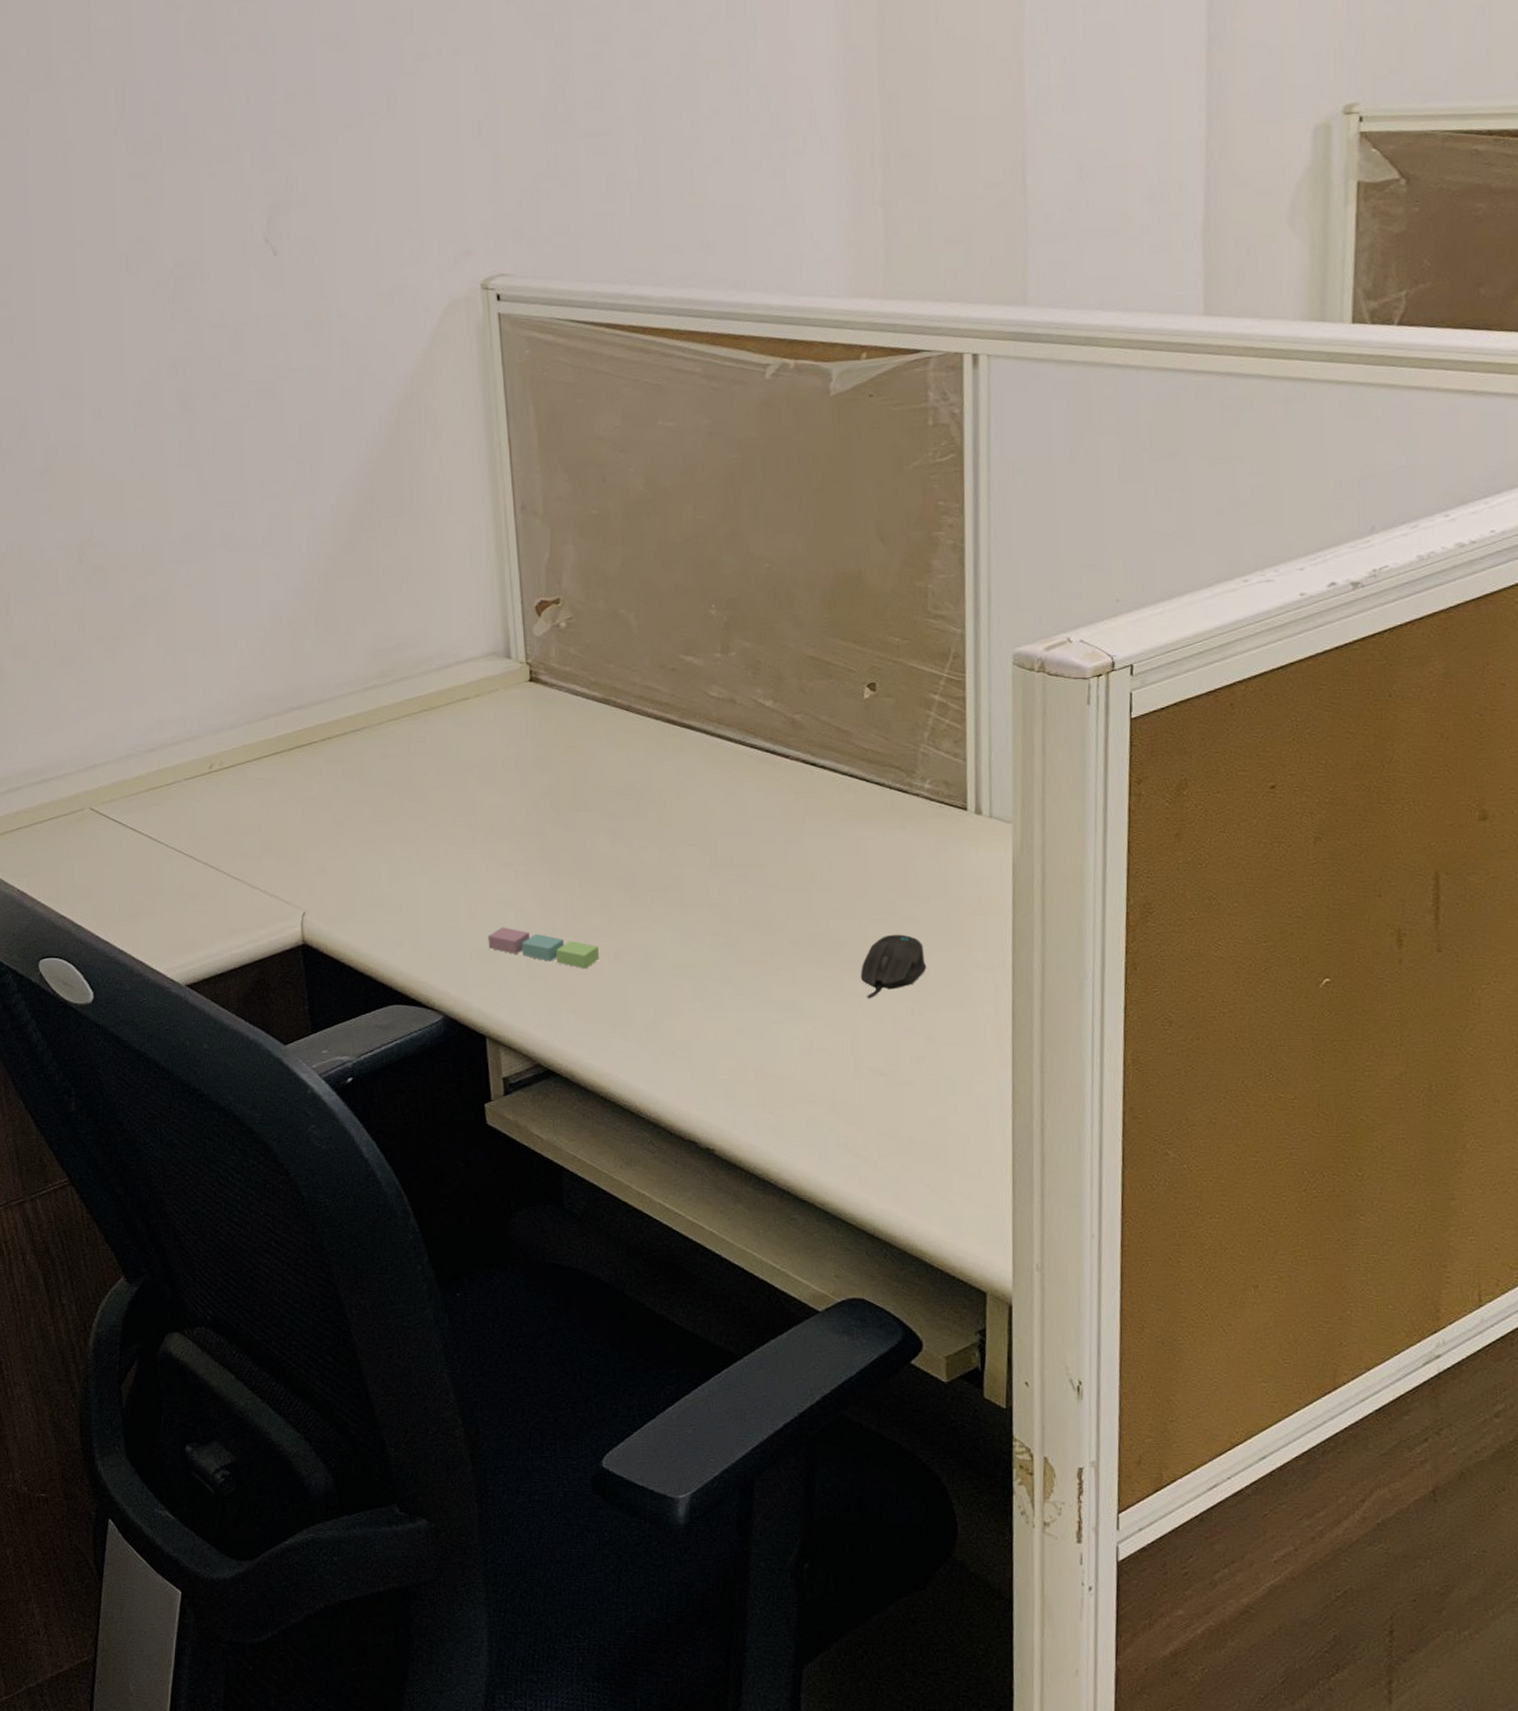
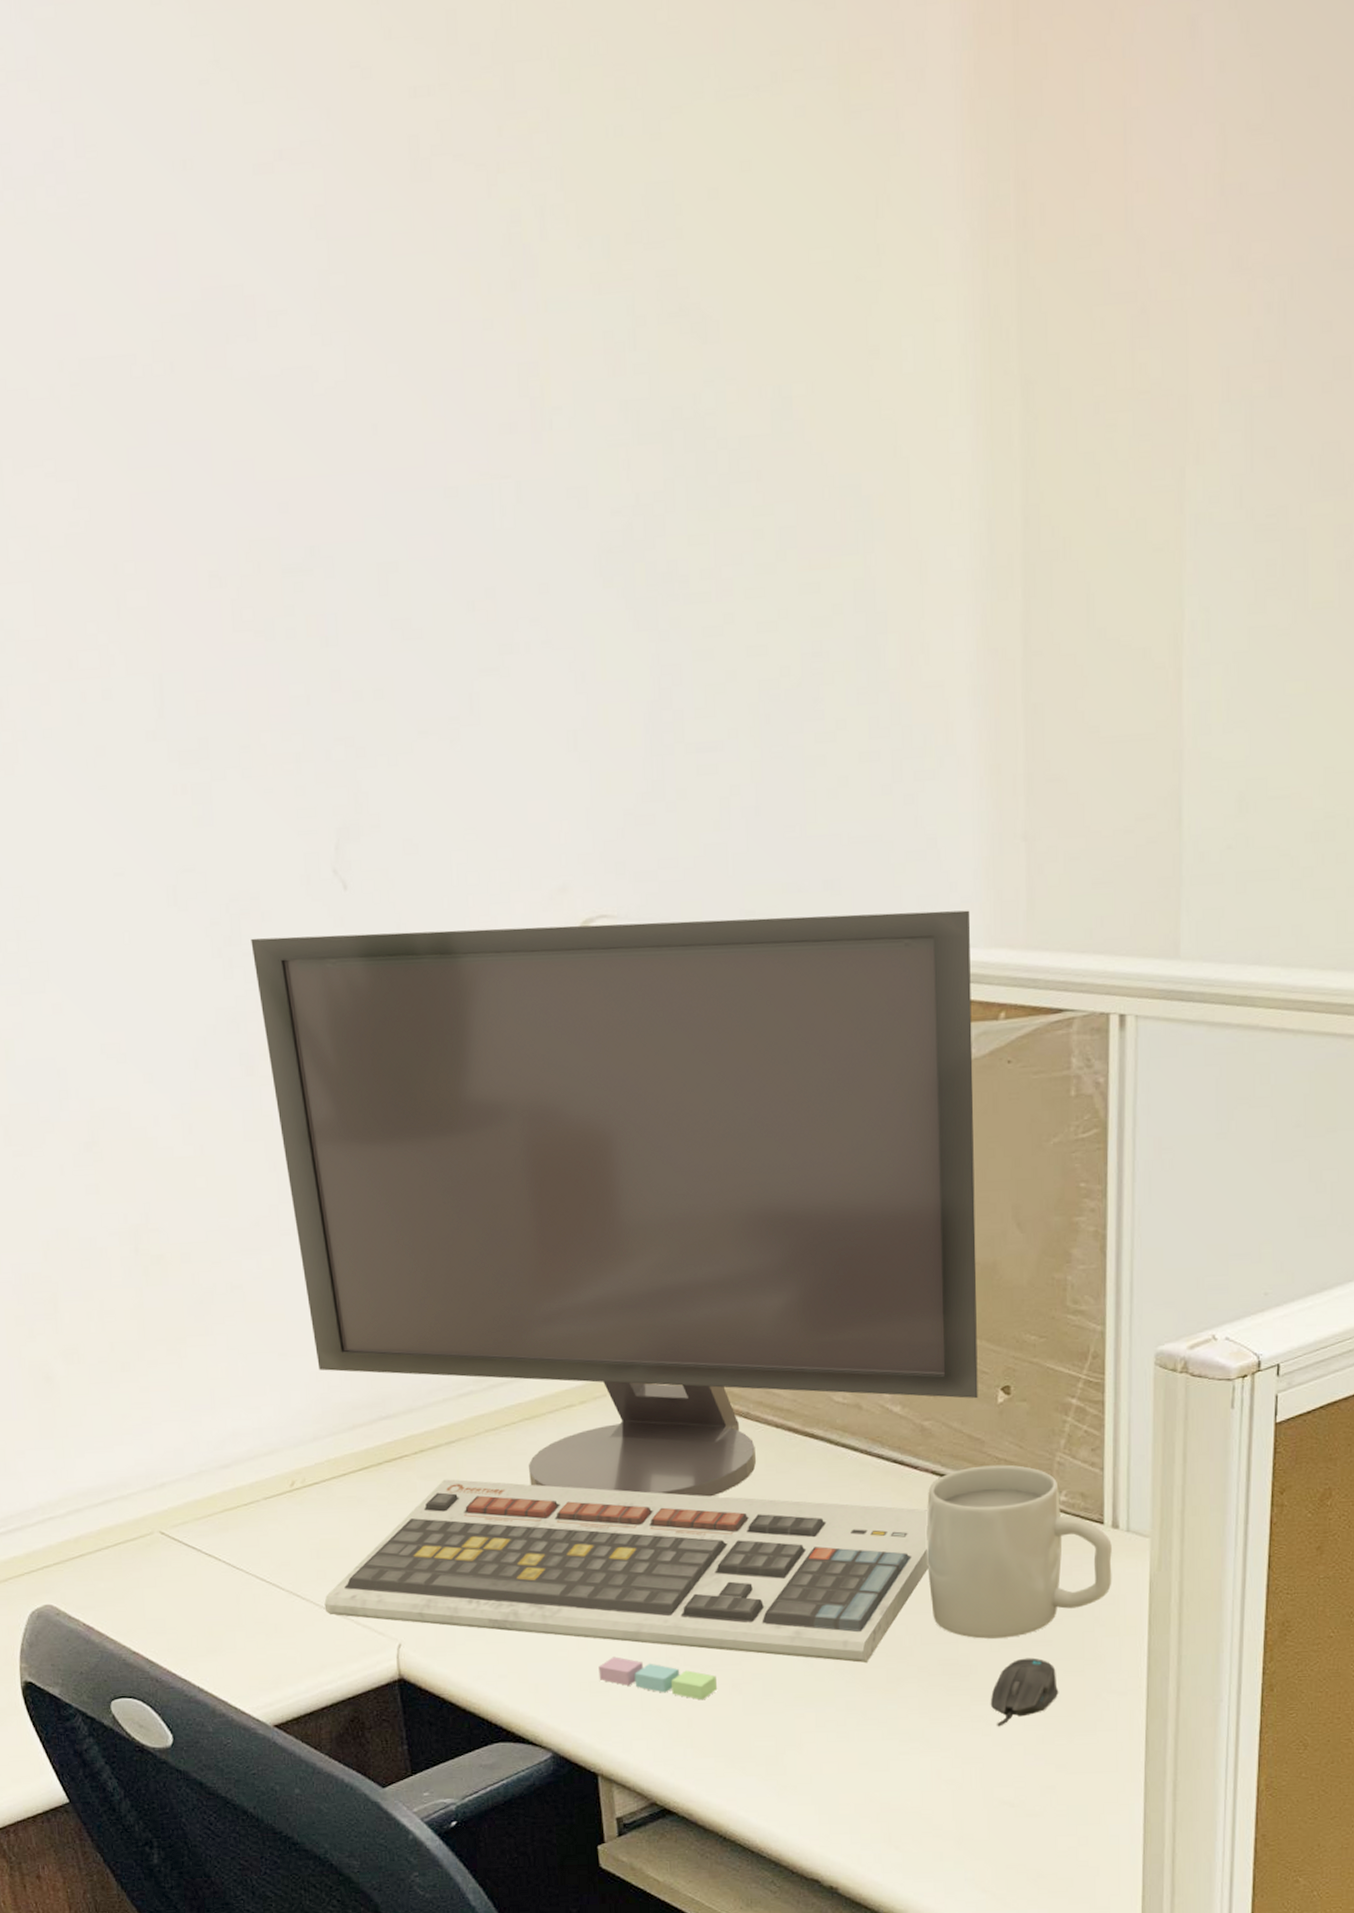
computer monitor: none [191,266,846,782] -> present [251,910,978,1497]
computer keyboard: none [236,763,800,936] -> present [324,1479,929,1663]
mug: none [797,754,977,916] -> present [926,1464,1112,1639]

